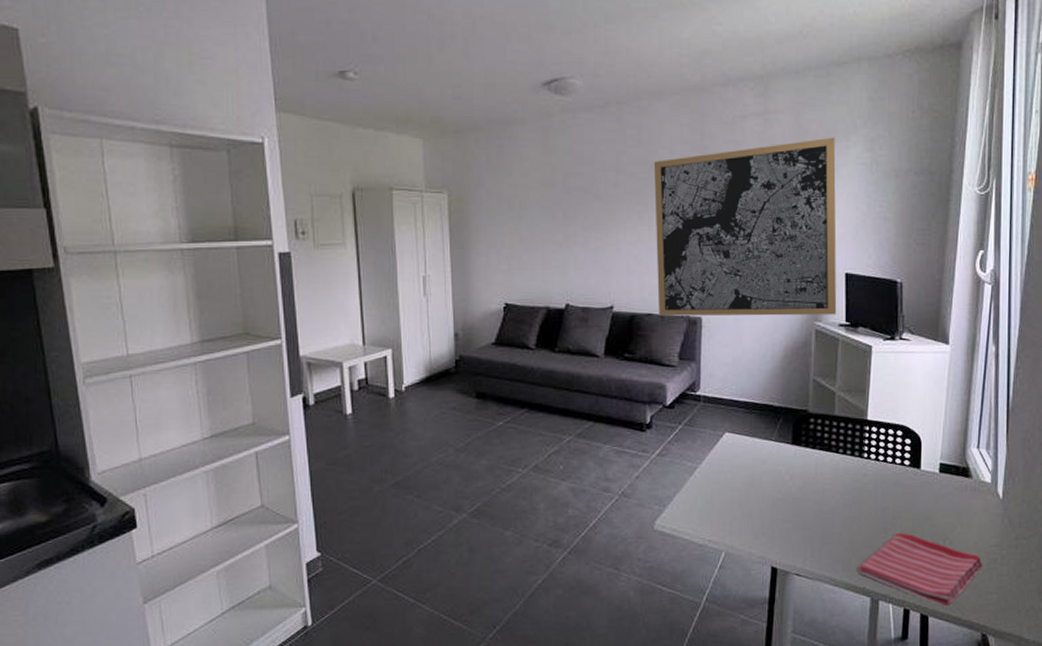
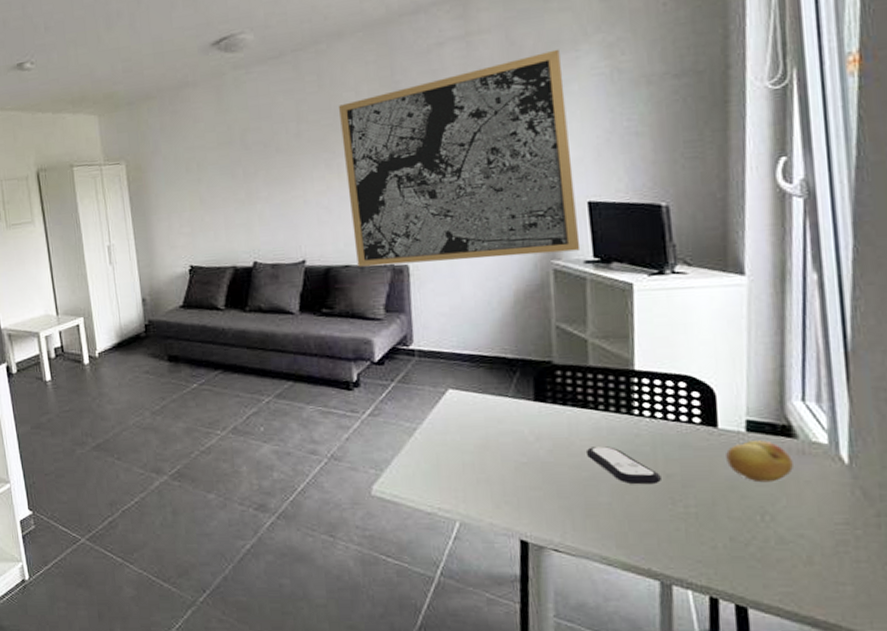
remote control: none [826,484,878,517] -> present [585,446,661,485]
dish towel: present [857,532,983,608] -> none [636,504,826,599]
fruit: none [924,480,967,514] -> present [726,440,793,483]

